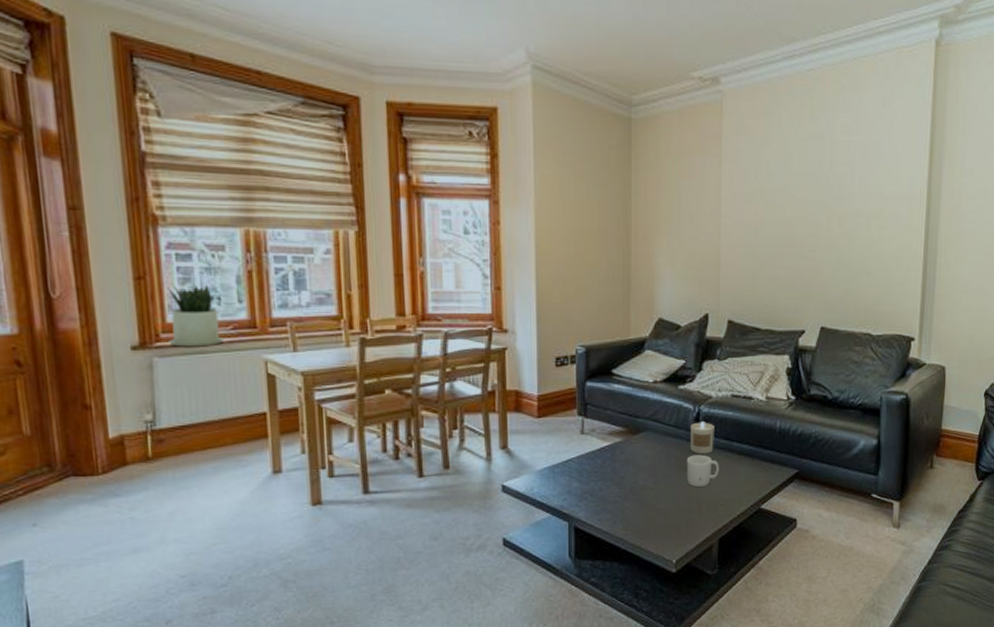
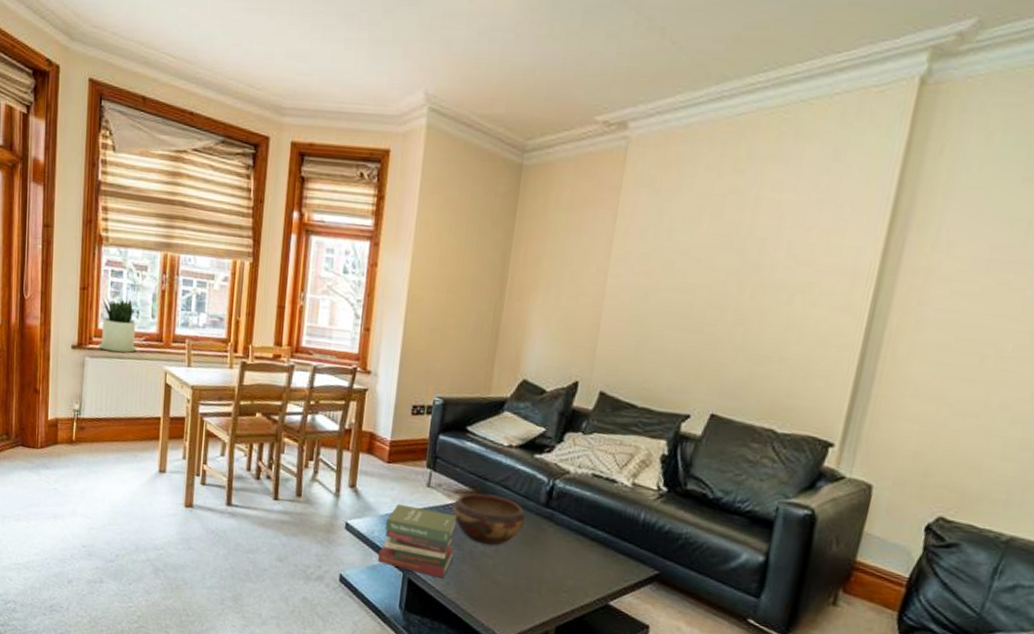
books: none [540,455,616,520] -> present [377,503,458,579]
decorative bowl: none [609,430,678,478] -> present [452,493,526,545]
mug: present [686,454,719,488] -> none [529,530,568,568]
candle: present [690,422,714,454] -> none [538,496,568,533]

